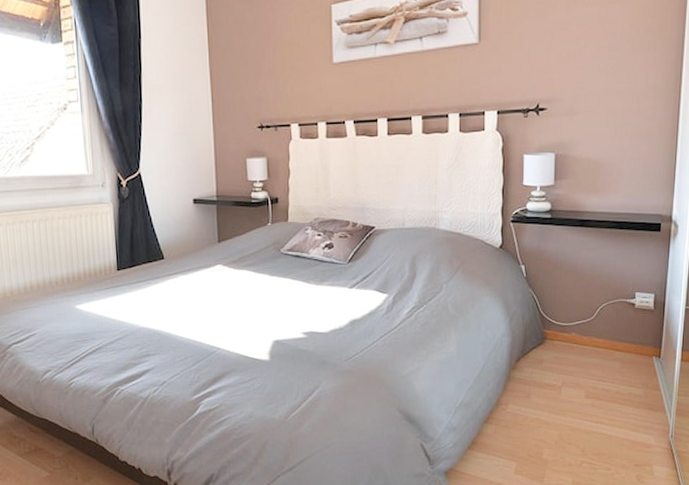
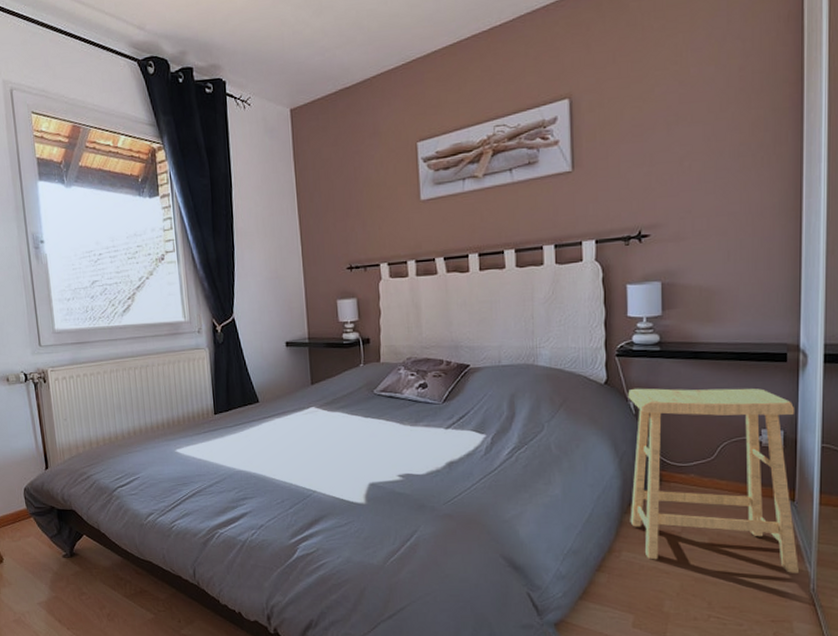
stool: none [517,252,664,422] -> present [627,388,799,573]

